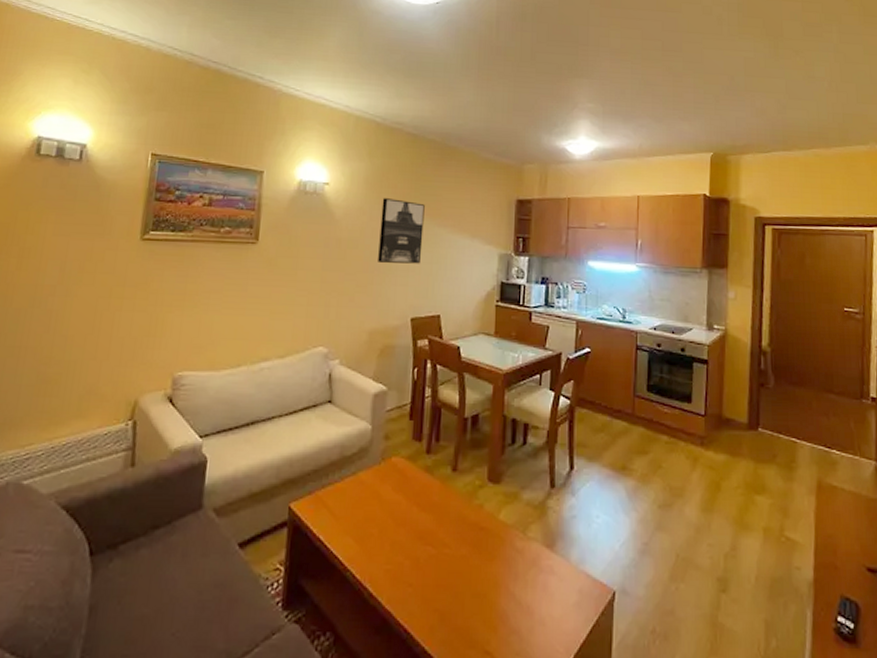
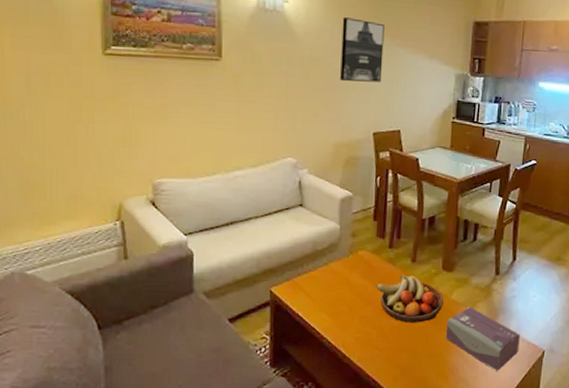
fruit bowl: none [411,487,490,551] -> present [376,274,443,323]
tissue box: none [494,529,584,621] -> present [446,306,520,372]

